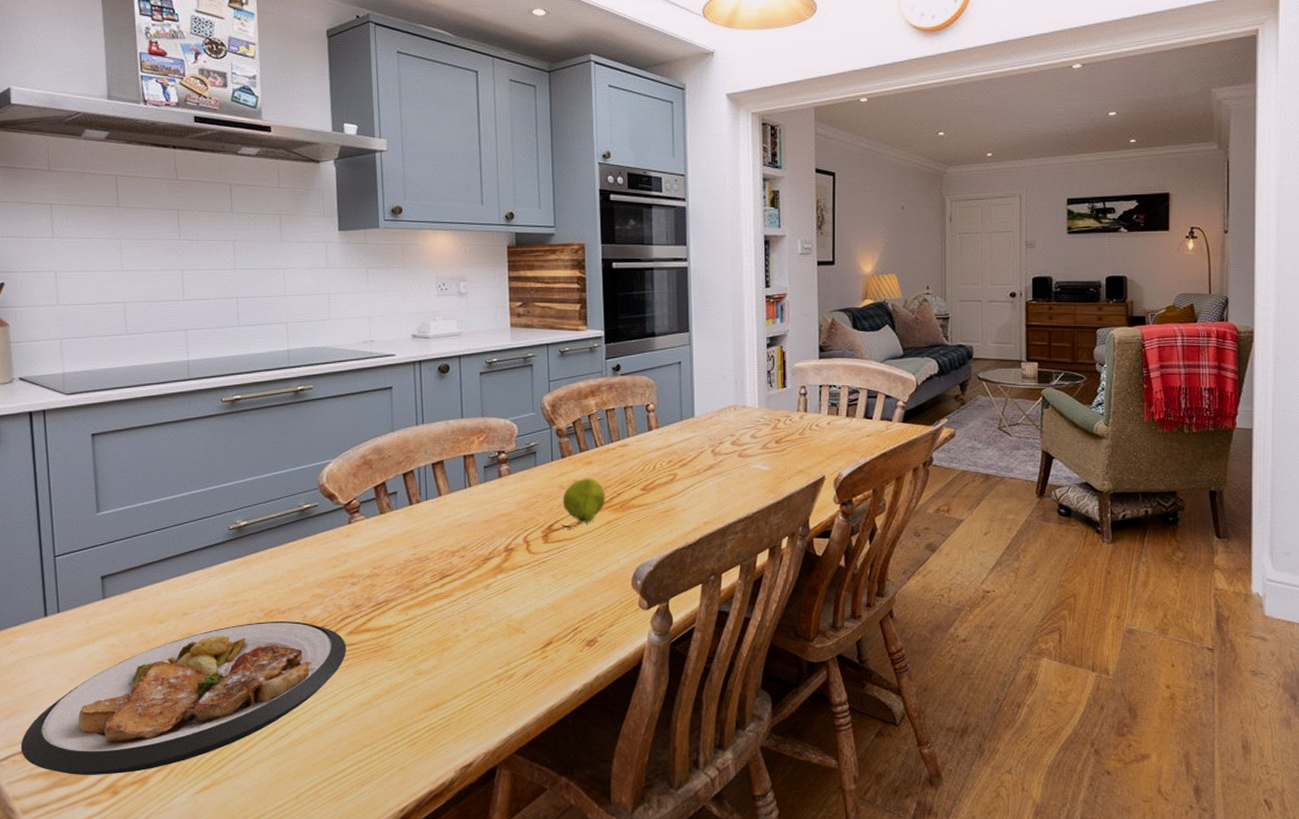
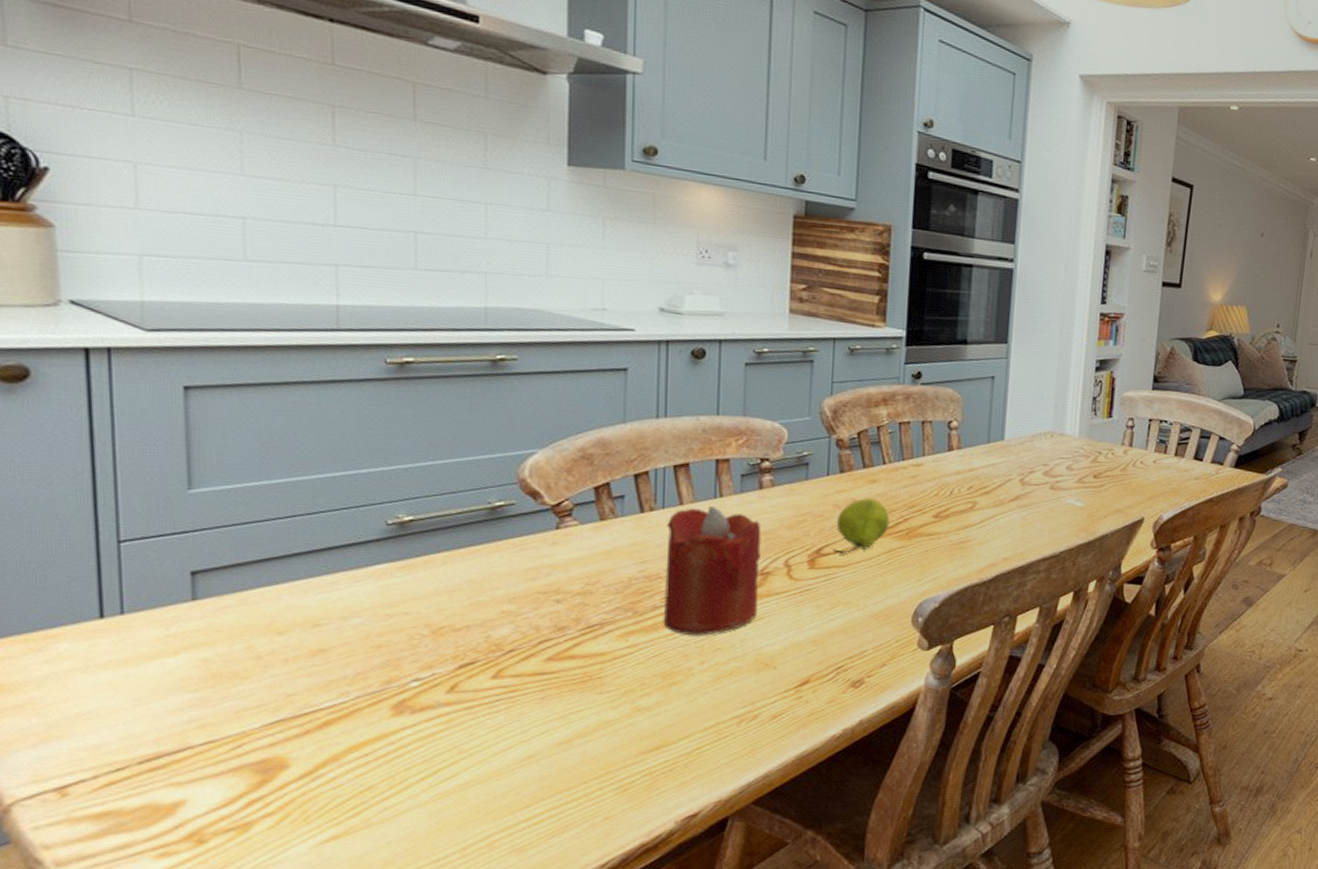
plate: present [20,621,347,775] -> none [55,640,543,820]
candle: none [430,495,506,606] -> present [663,506,761,635]

